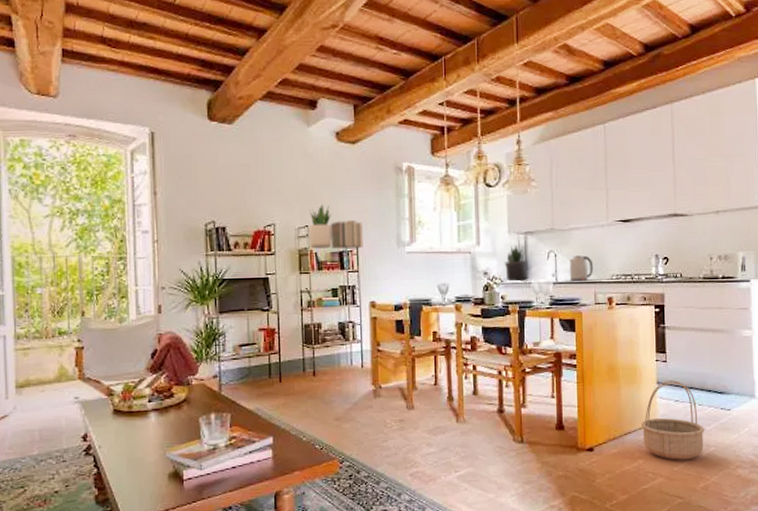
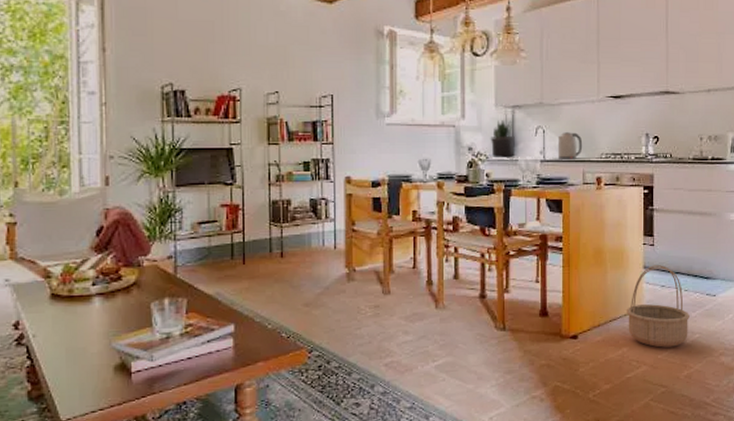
planter: present [309,204,332,249] -> none [279,68,306,117]
books: present [330,220,363,249] -> none [303,87,339,119]

